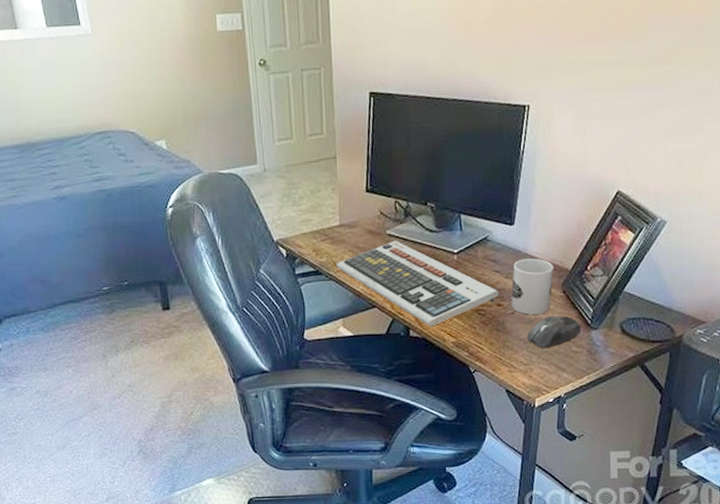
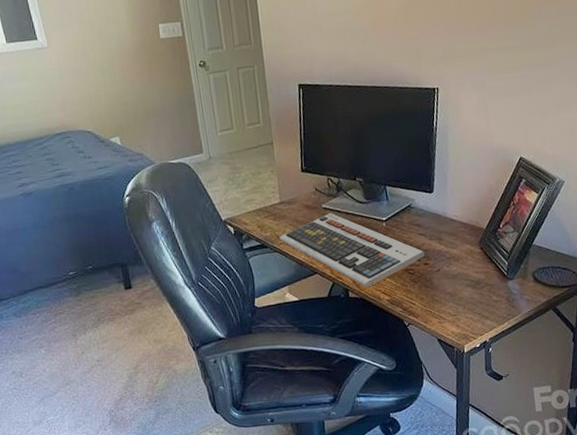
mug: present [511,258,554,315] -> none [435,220,471,271]
mouse: present [527,316,582,348] -> none [452,269,500,300]

